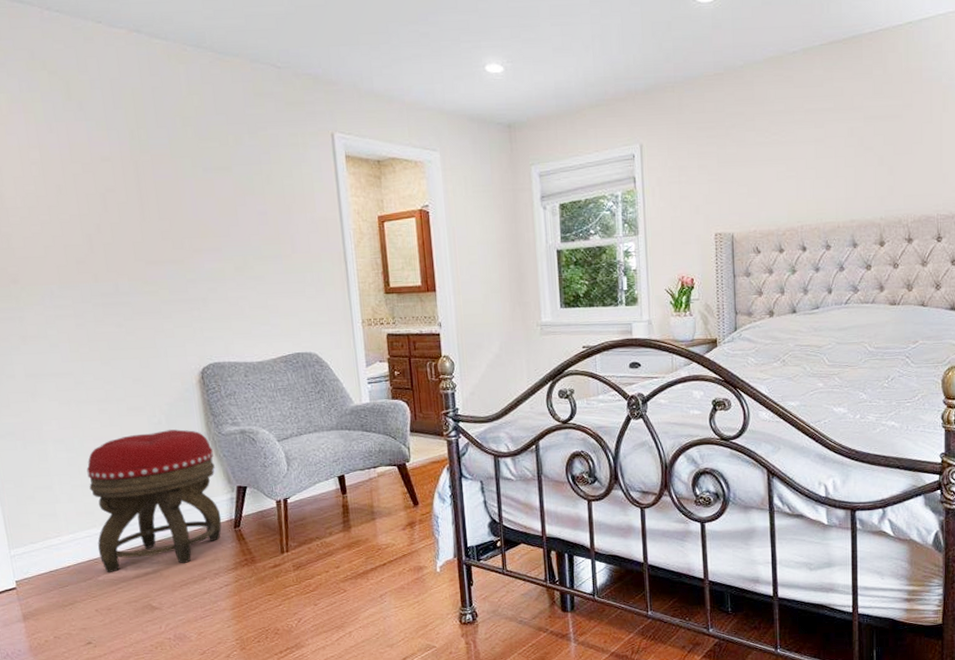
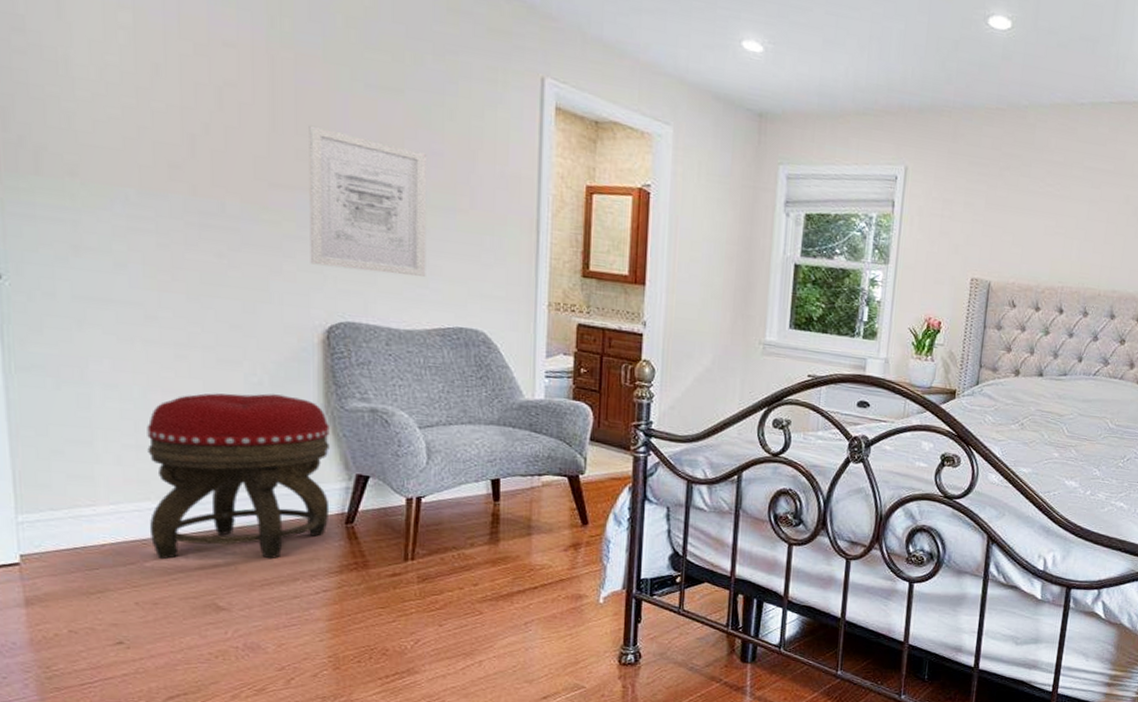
wall art: none [168,210,267,321] -> present [309,125,427,278]

